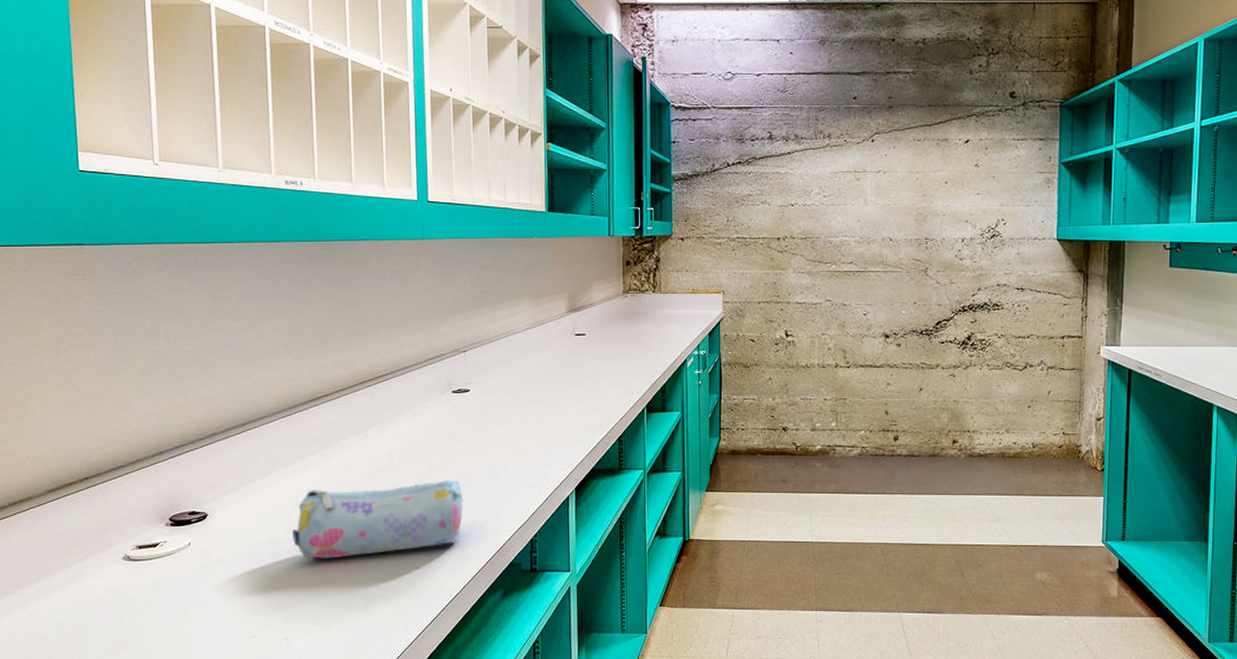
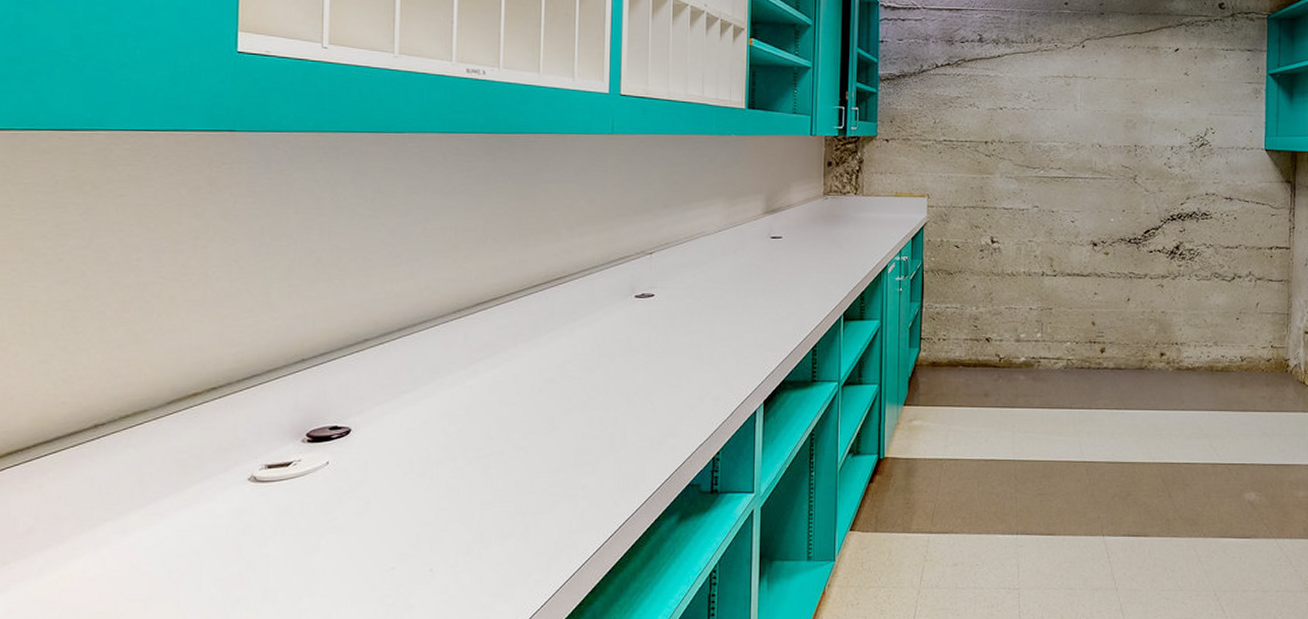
pencil case: present [292,479,463,559] -> none [447,391,640,479]

